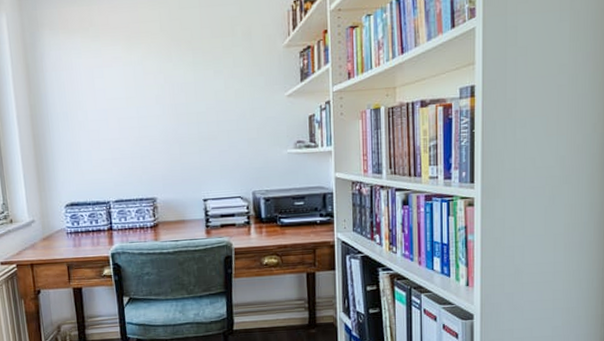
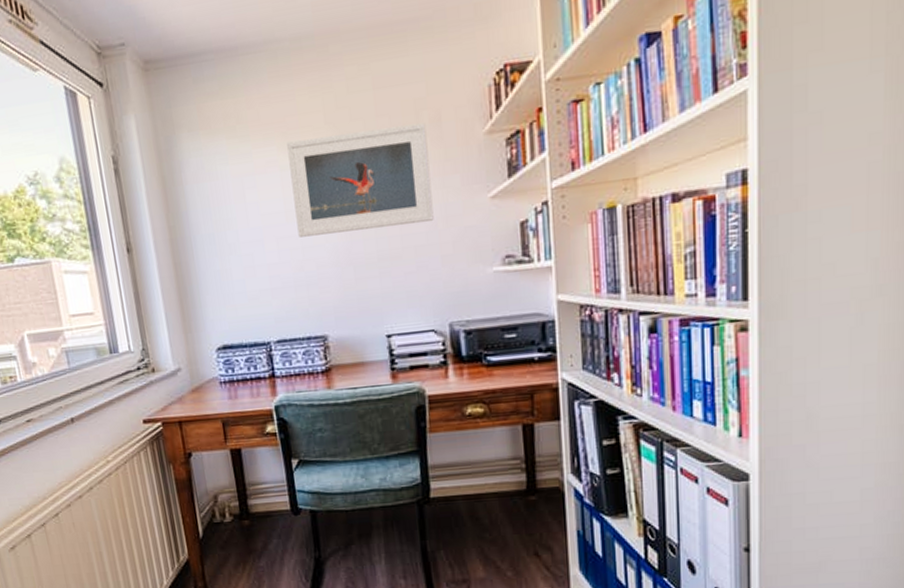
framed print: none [130,35,243,119] -> present [287,122,434,237]

